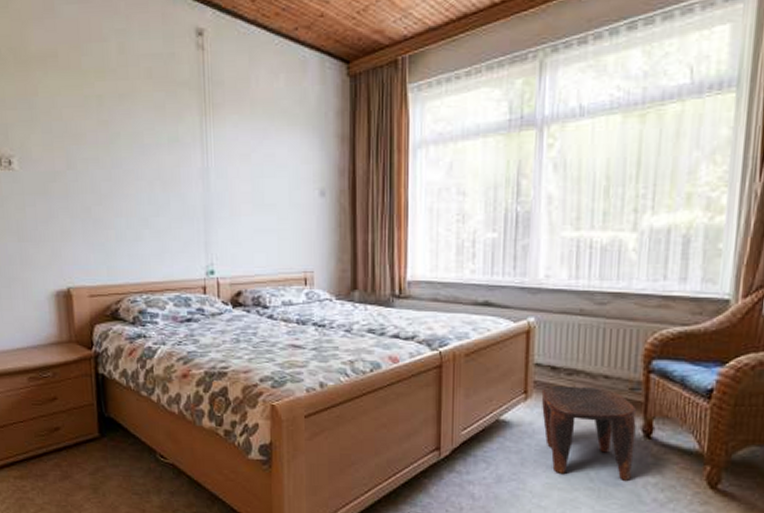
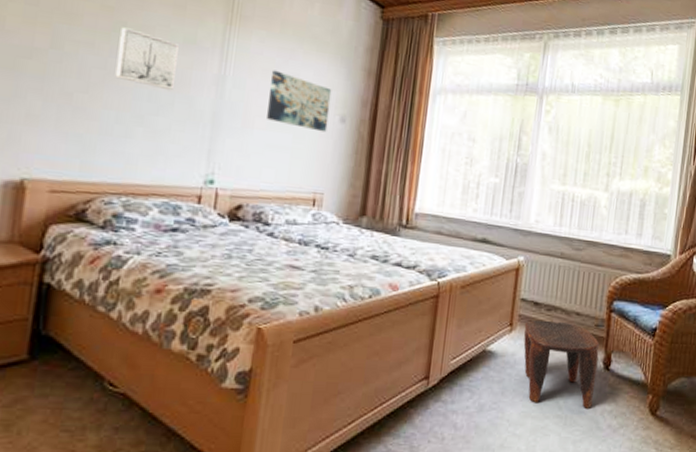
wall art: none [117,138,168,191] -> present [115,27,179,91]
wall art: none [248,153,308,209] -> present [267,70,332,132]

